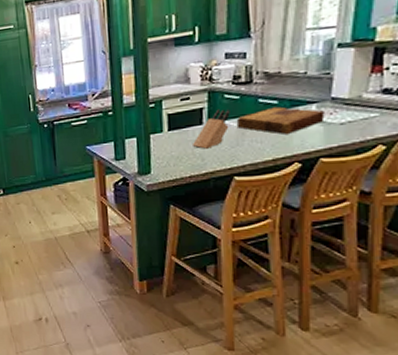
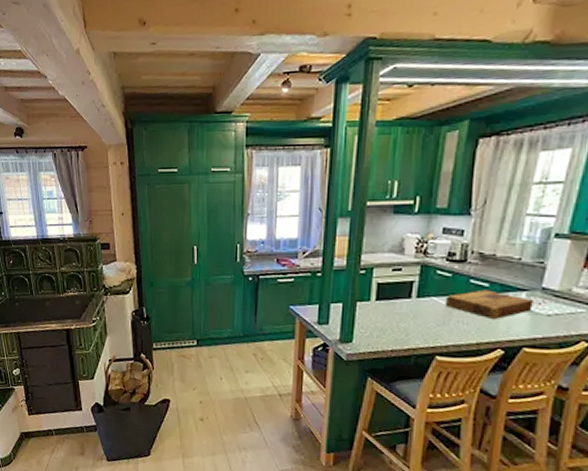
knife block: present [193,108,230,149] -> none [399,284,441,324]

